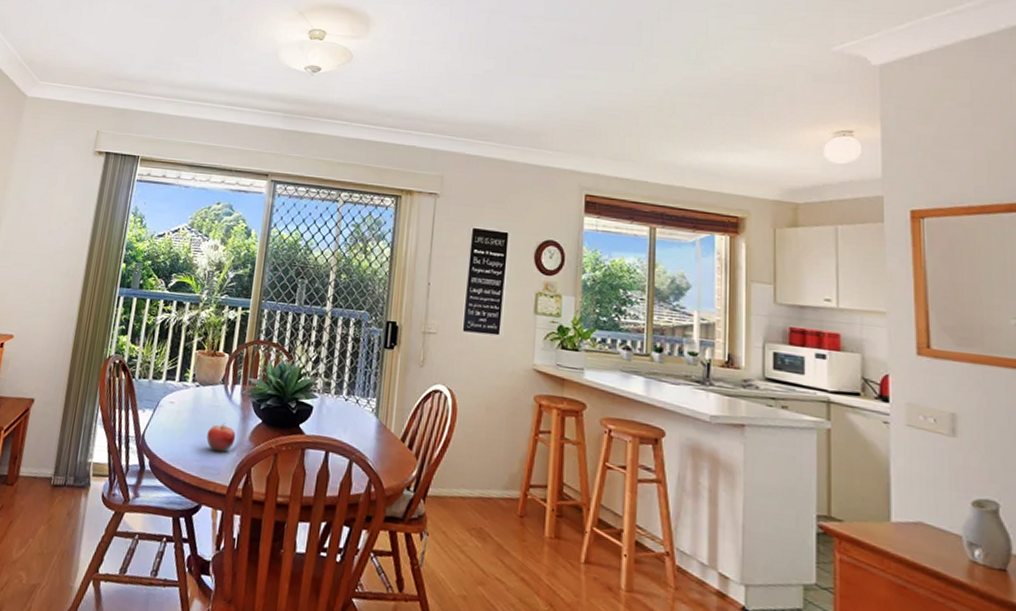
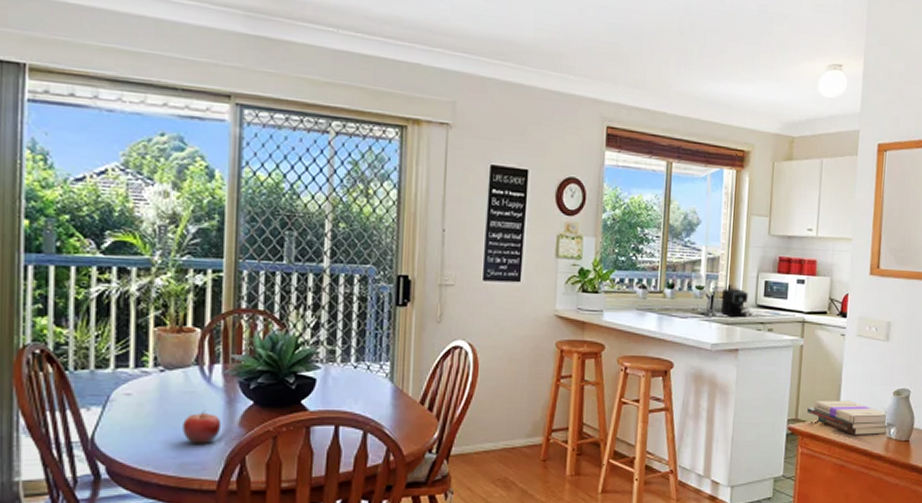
coffee maker: none [721,357,756,391] -> present [721,288,750,318]
books: none [844,498,968,557] -> present [807,400,889,436]

